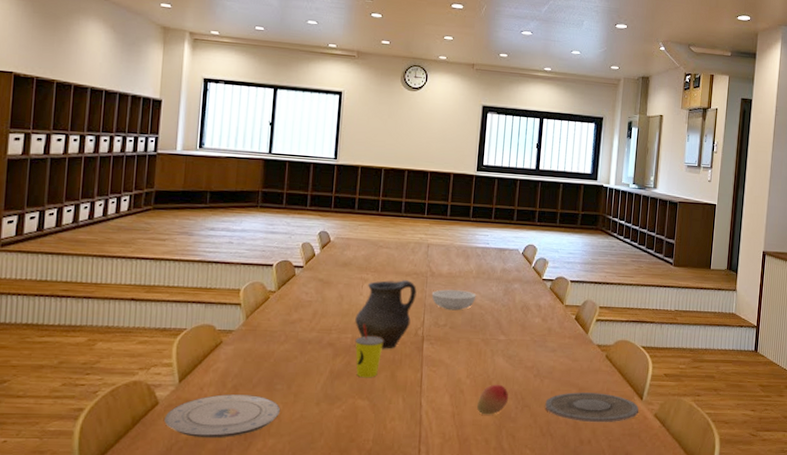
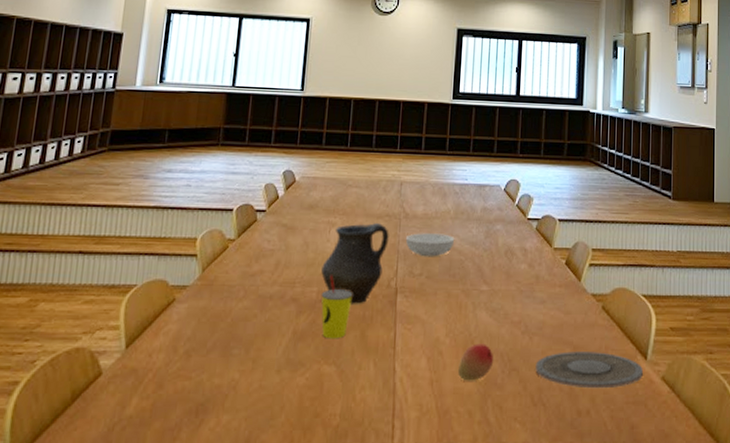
plate: present [164,394,280,439] -> none [107,362,236,415]

